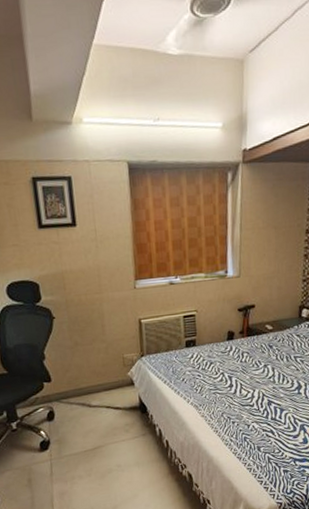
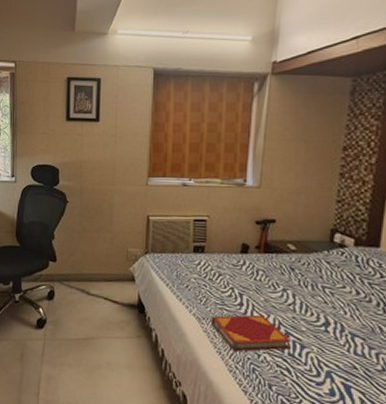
hardback book: none [207,391,274,428] -> present [211,314,292,352]

